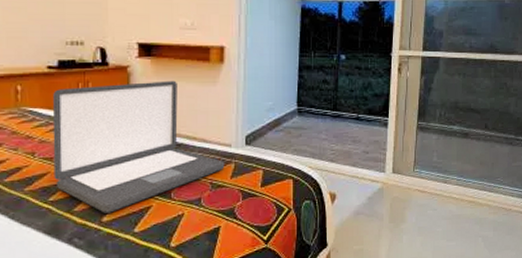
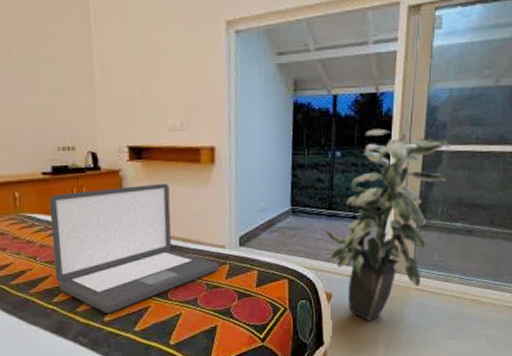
indoor plant: none [330,35,447,222] -> present [326,128,450,321]

